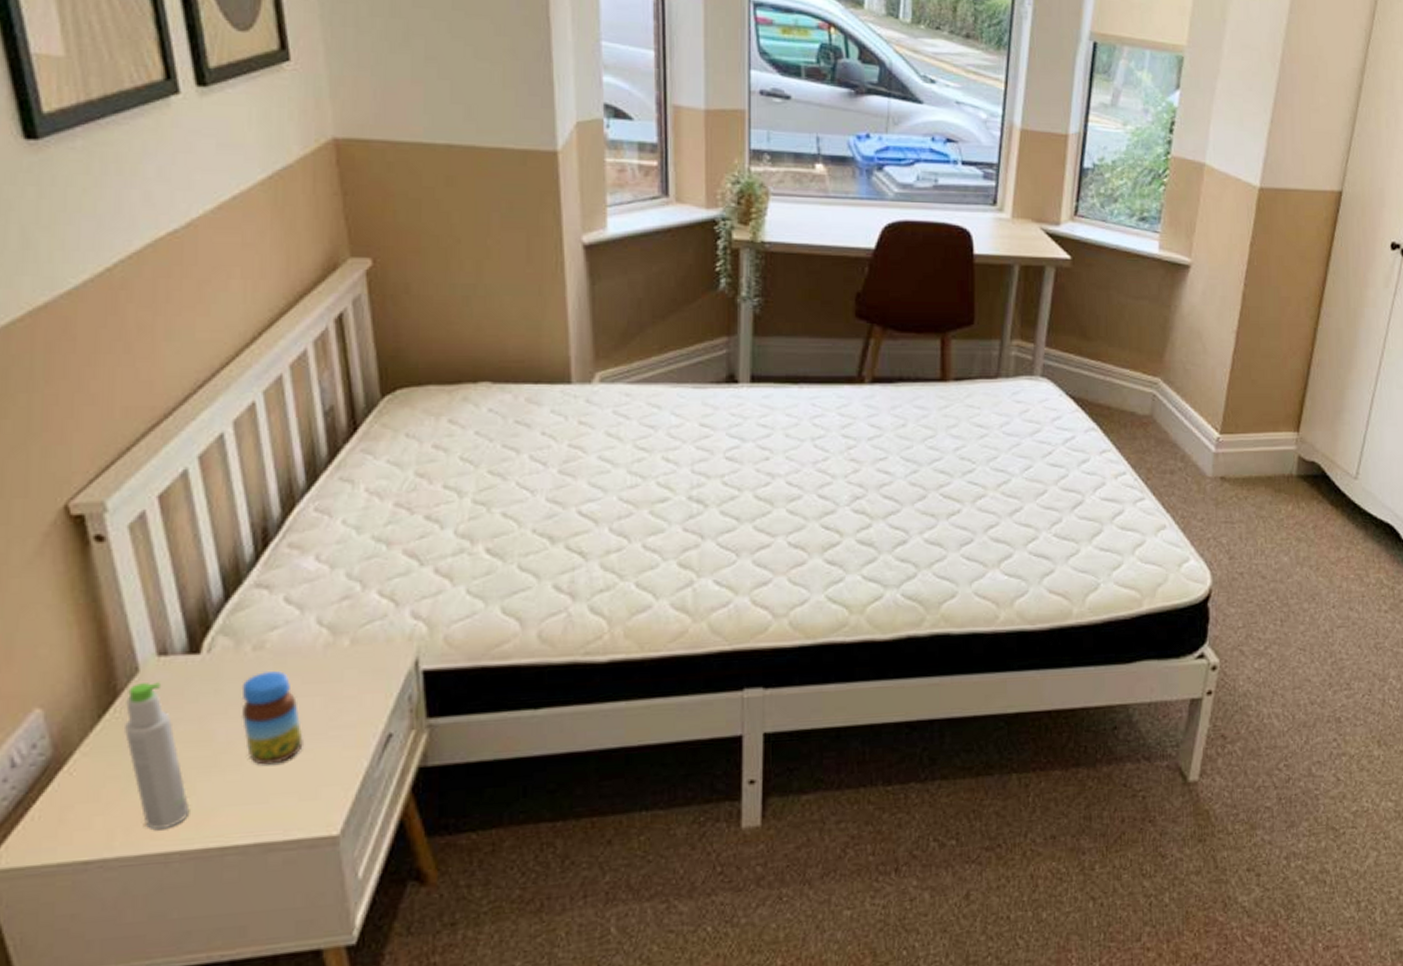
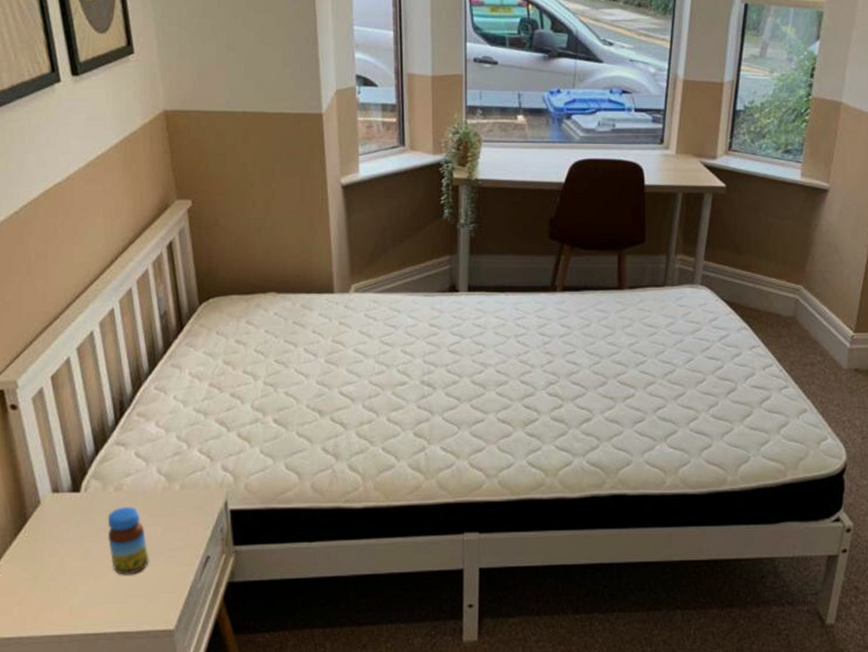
bottle: present [125,682,190,829] -> none [32,512,75,618]

